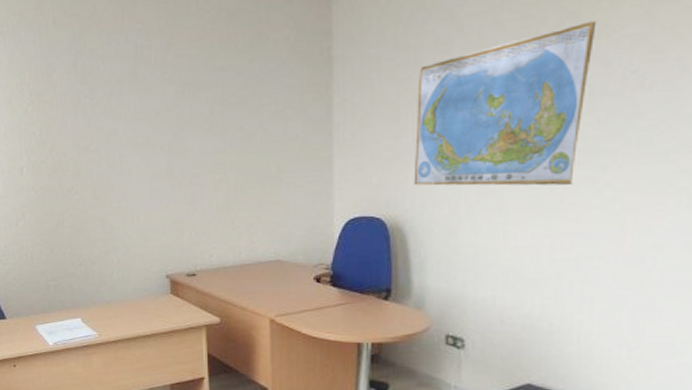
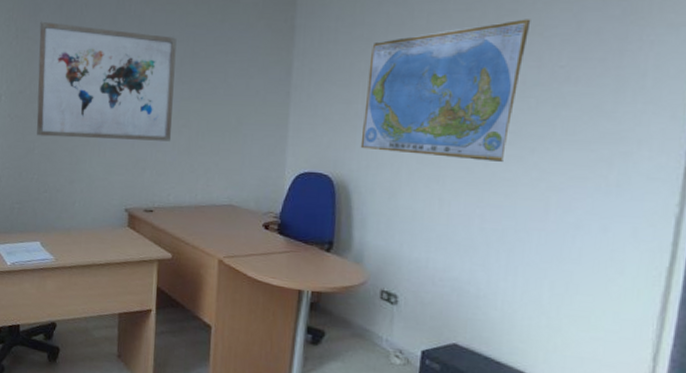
wall art: none [55,82,208,207] -> present [36,21,177,142]

